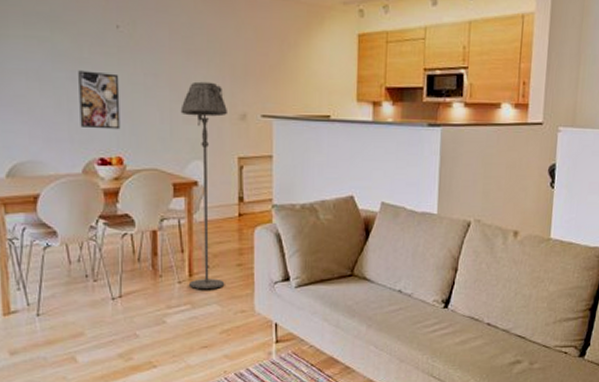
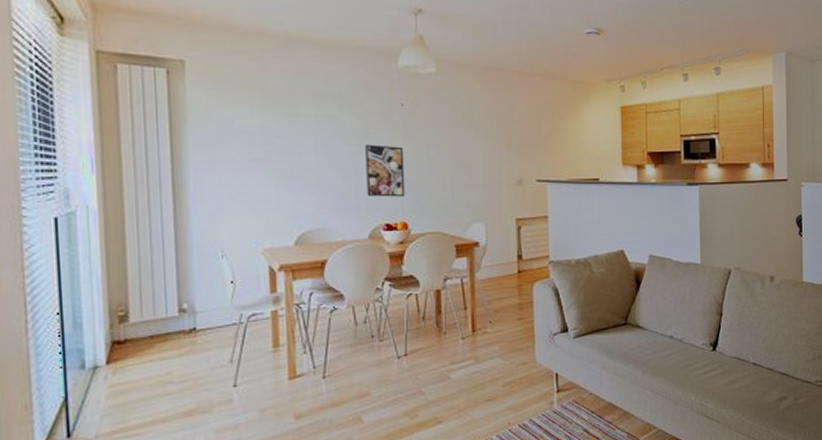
floor lamp: present [180,81,229,289] -> none [461,151,507,344]

